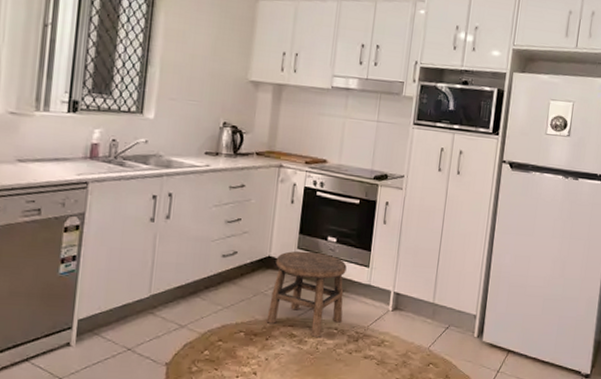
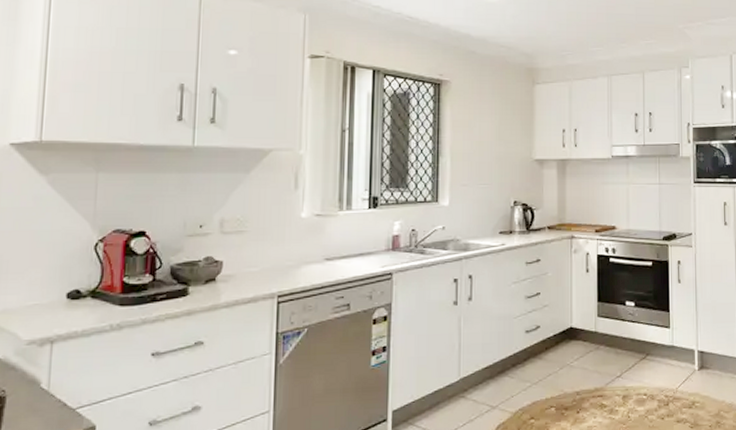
stool: present [266,251,347,337] -> none [575,318,651,405]

